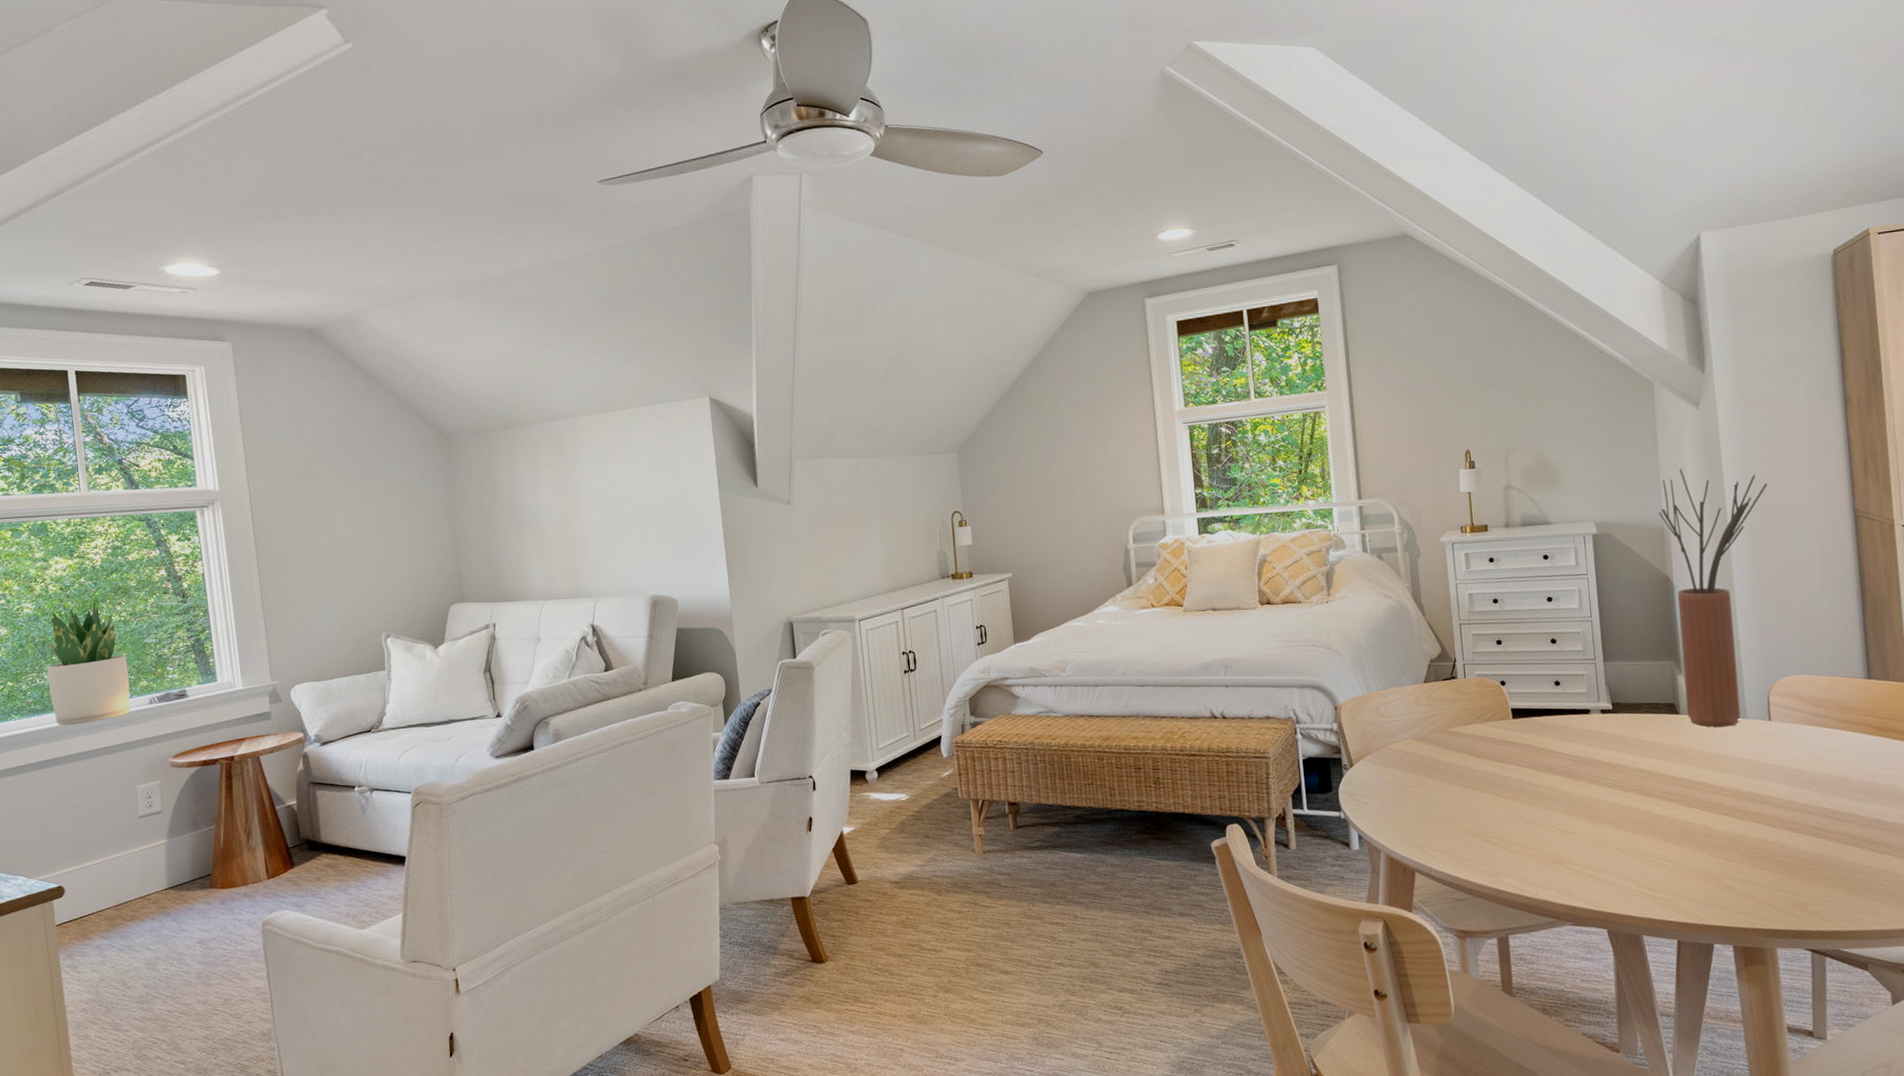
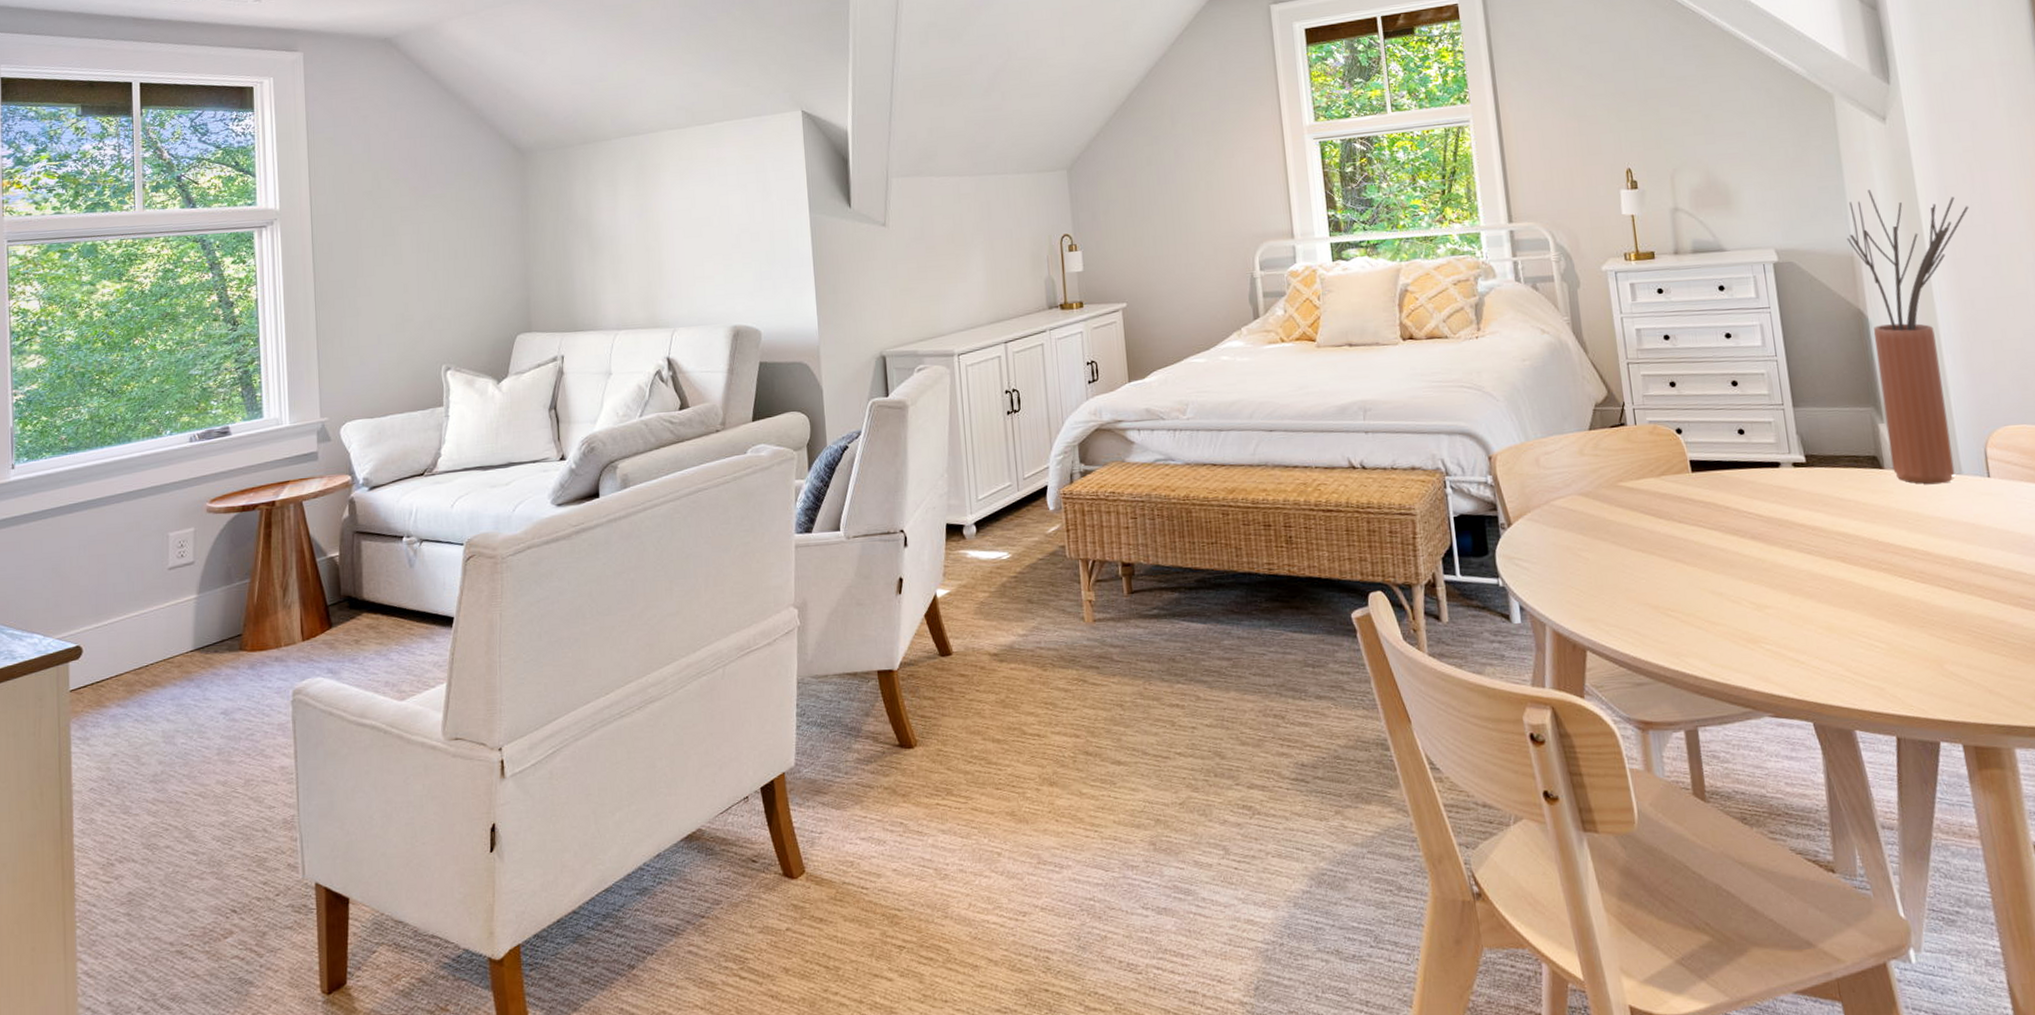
planter: present [37,598,130,726] -> none [77,325,170,465]

